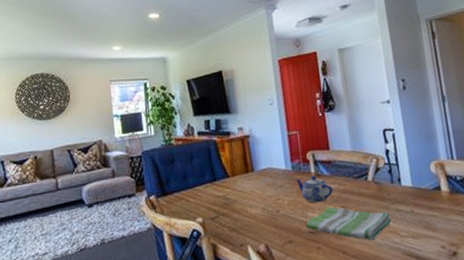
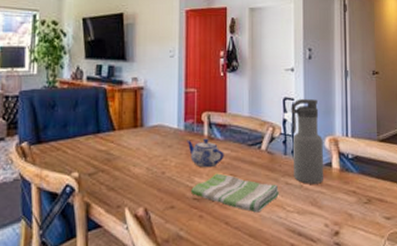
water bottle: none [392,127,435,209] -> present [291,98,324,184]

